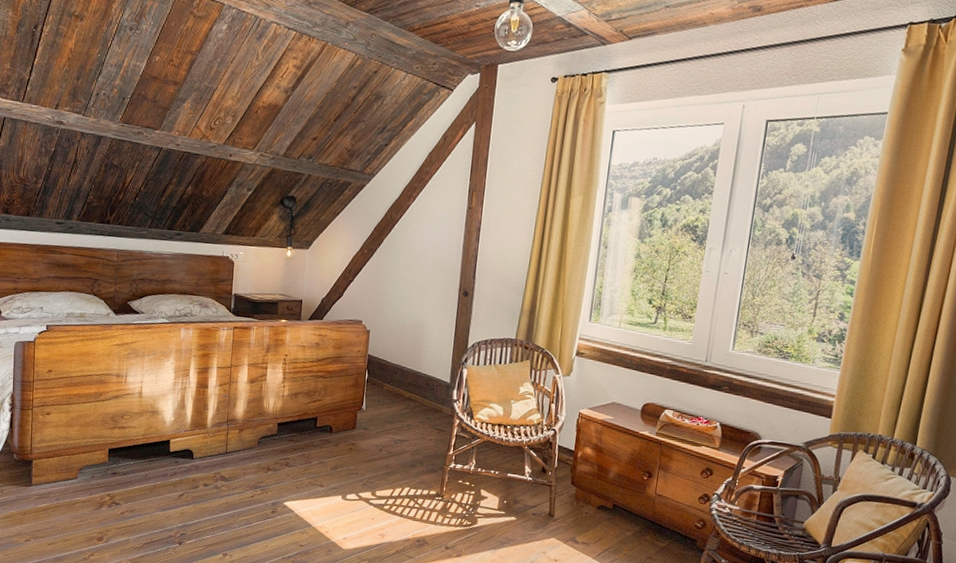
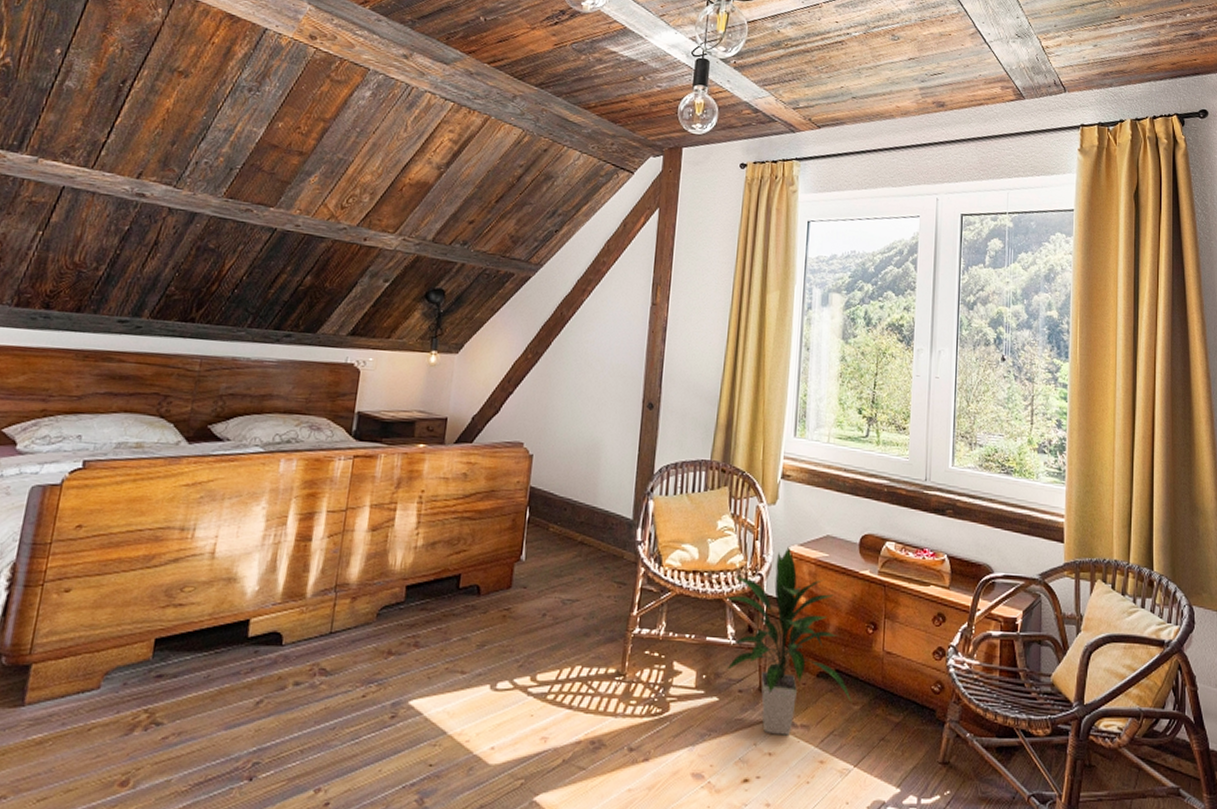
indoor plant: none [523,410,626,549] -> present [724,547,853,736]

